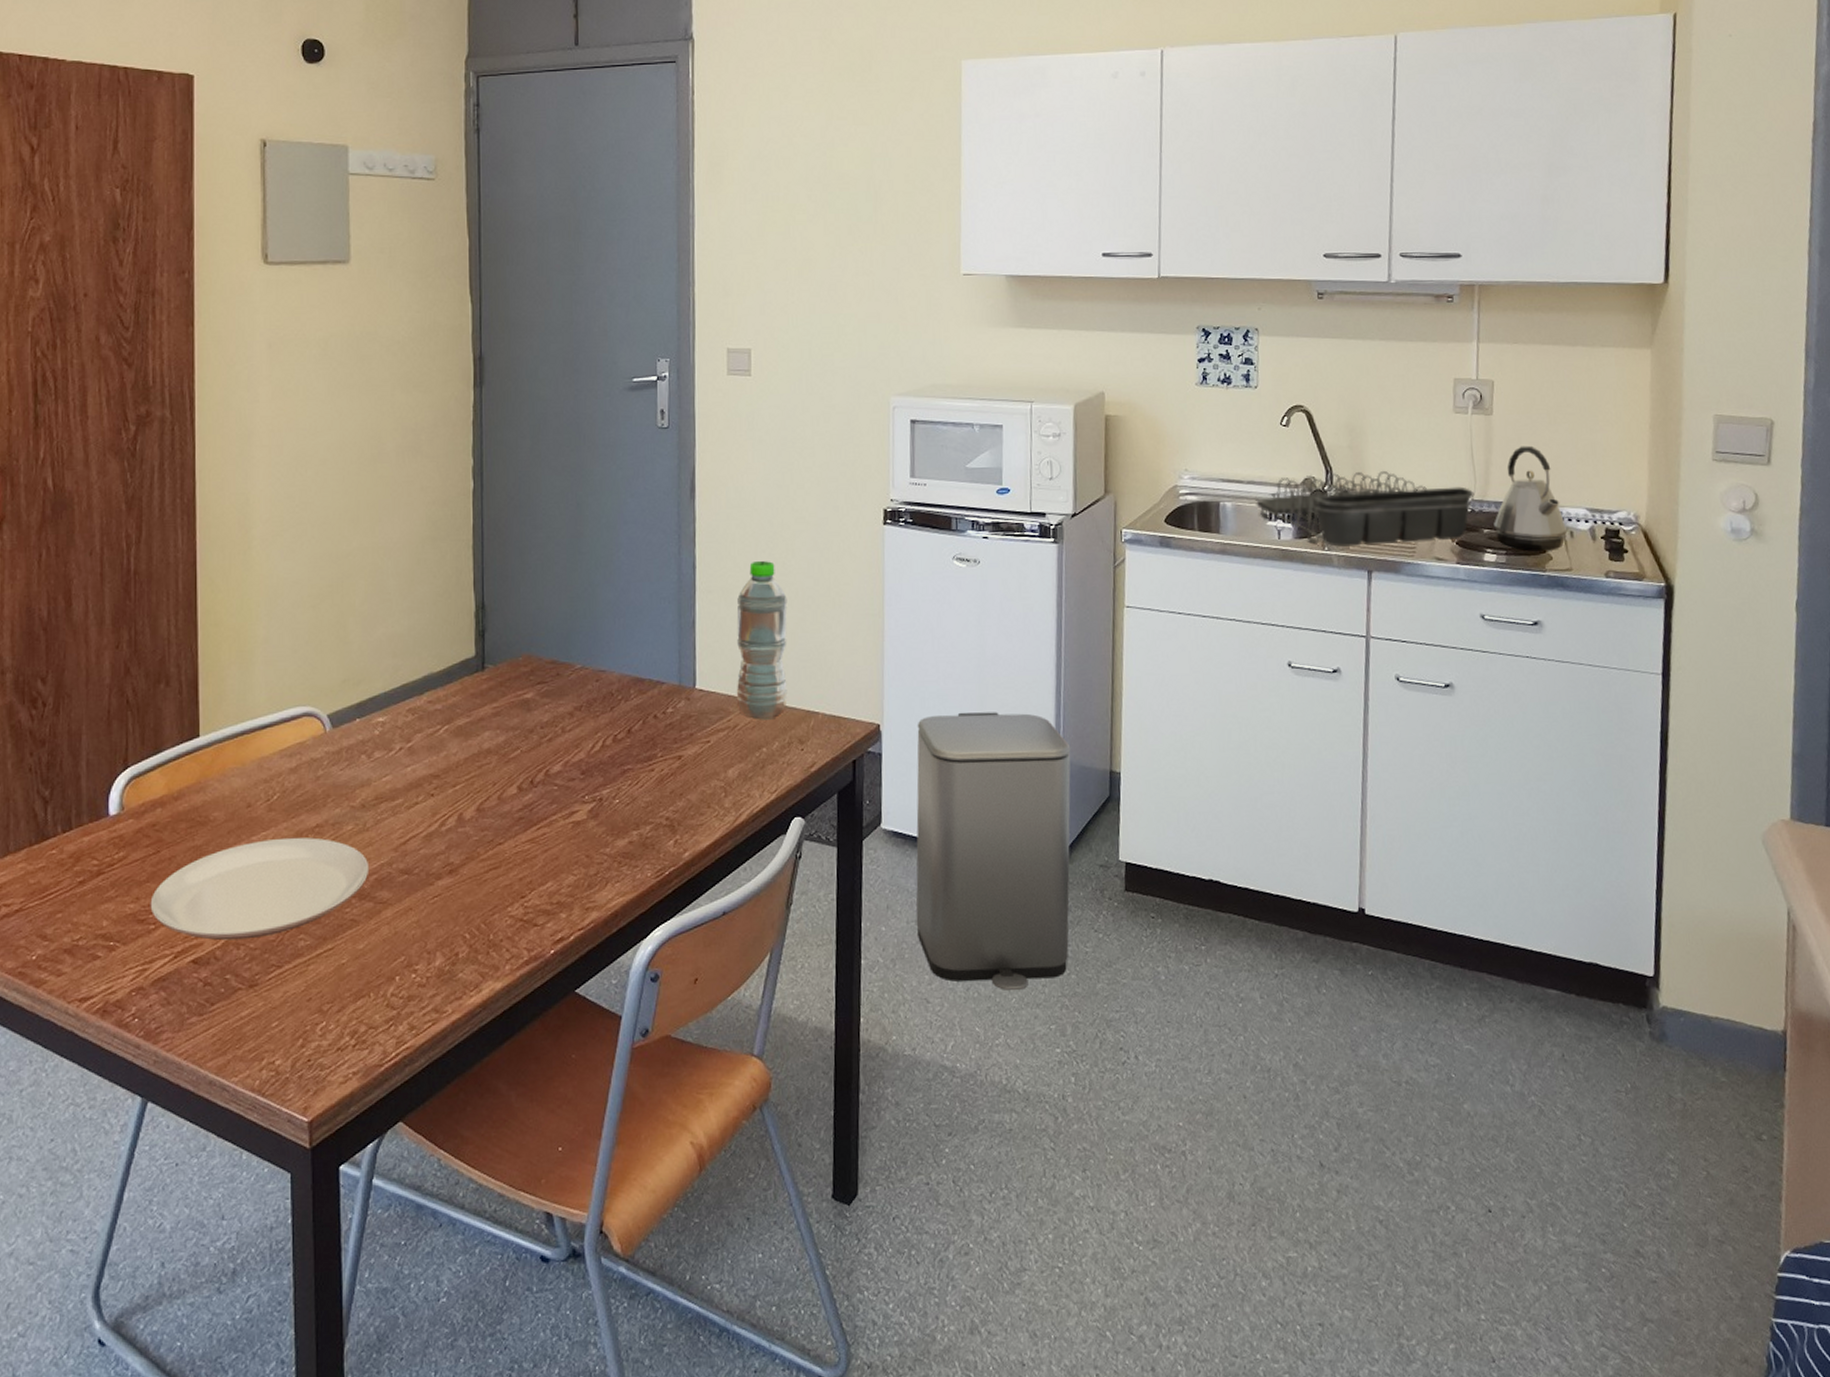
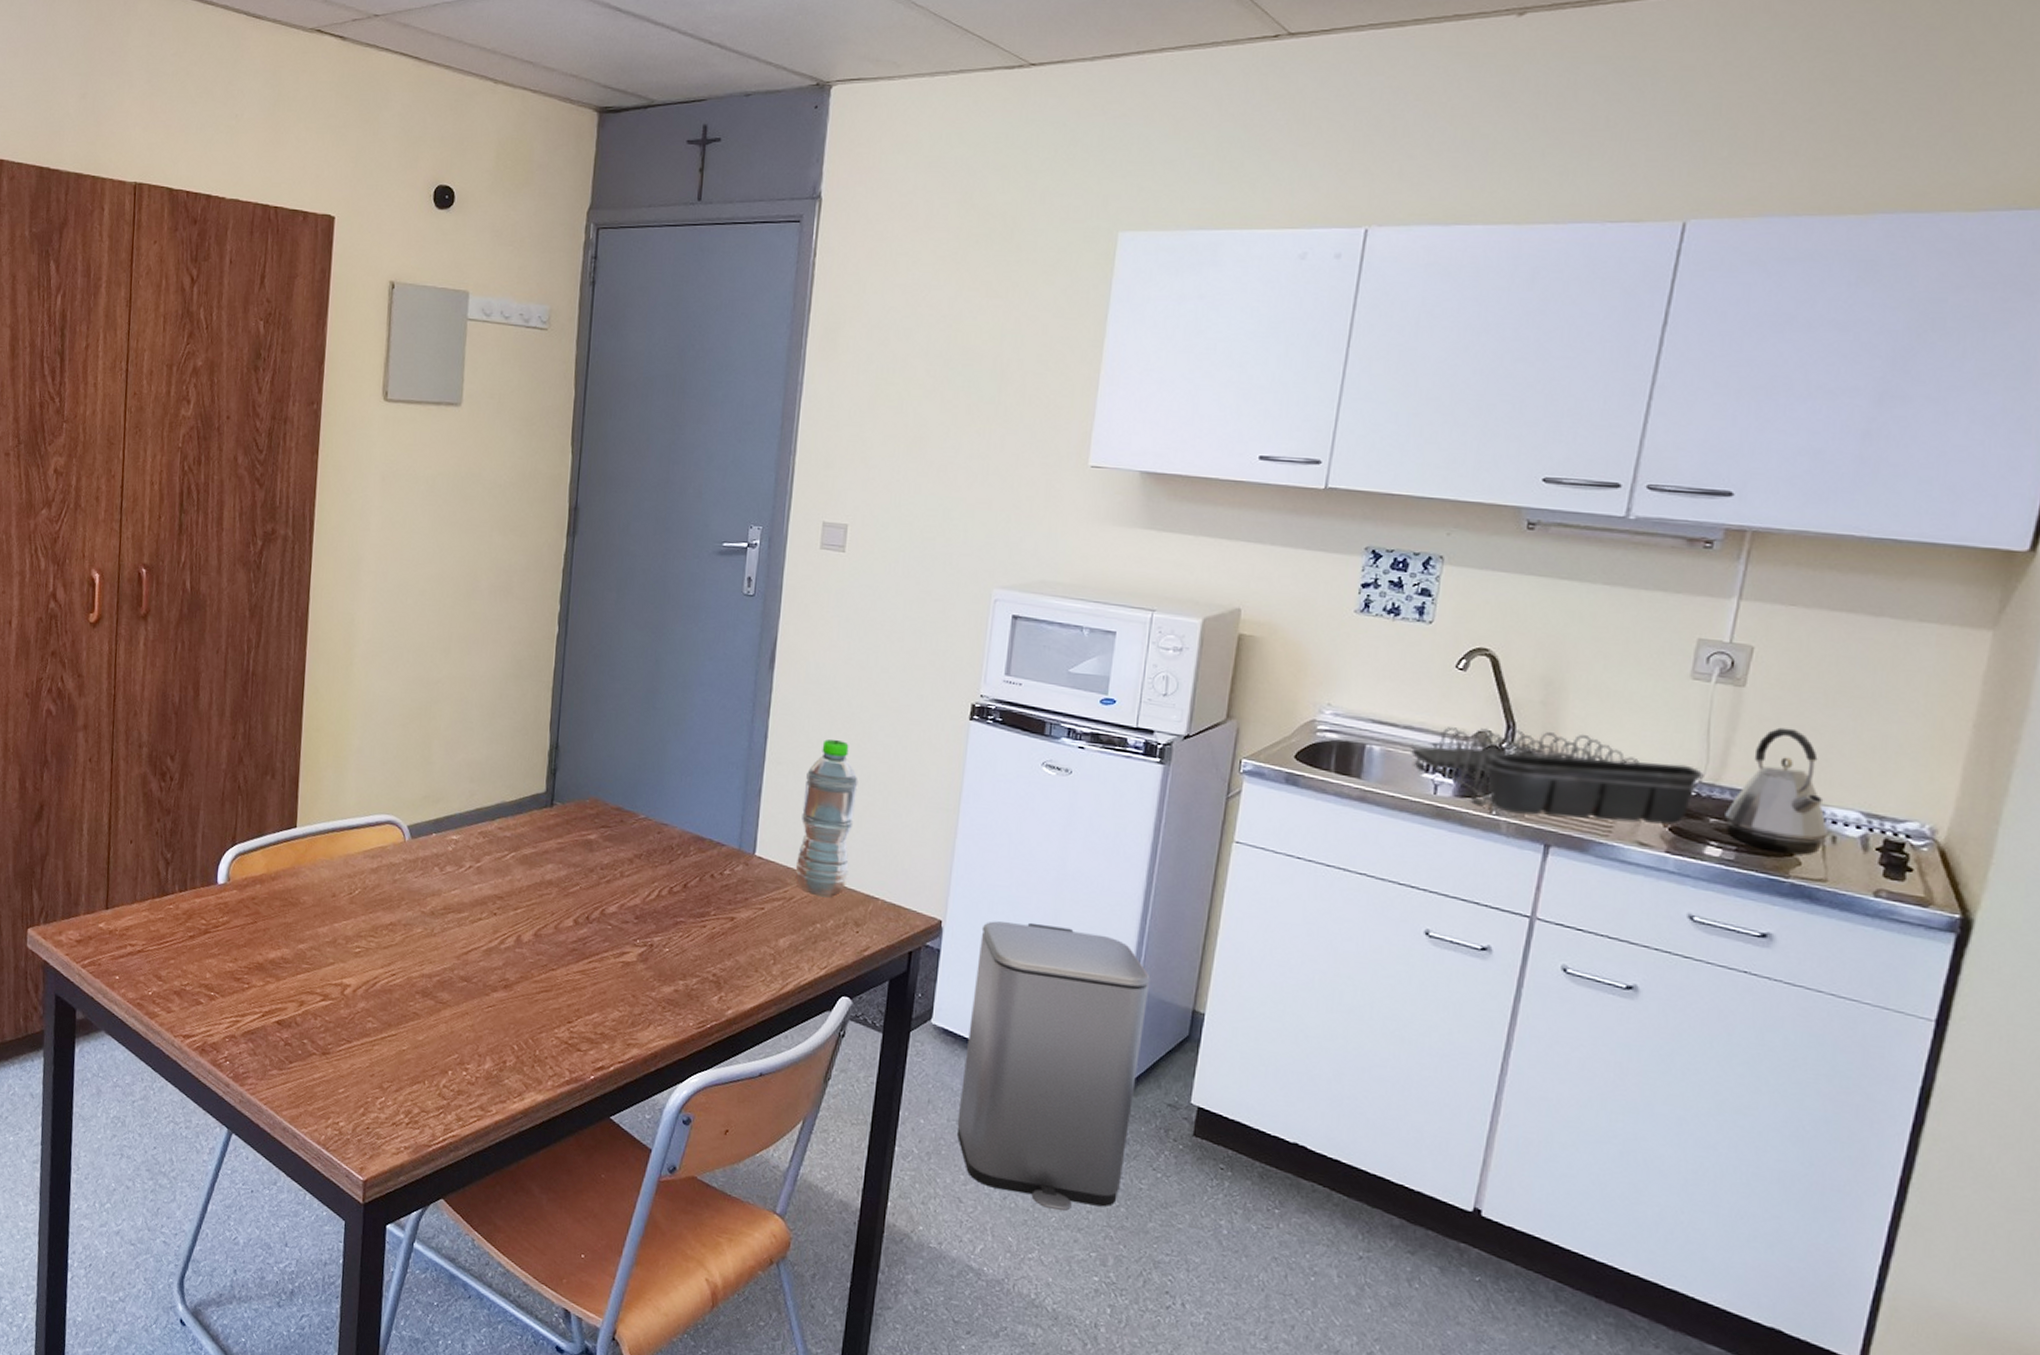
plate: present [150,837,370,941] -> none [245,928,434,1013]

